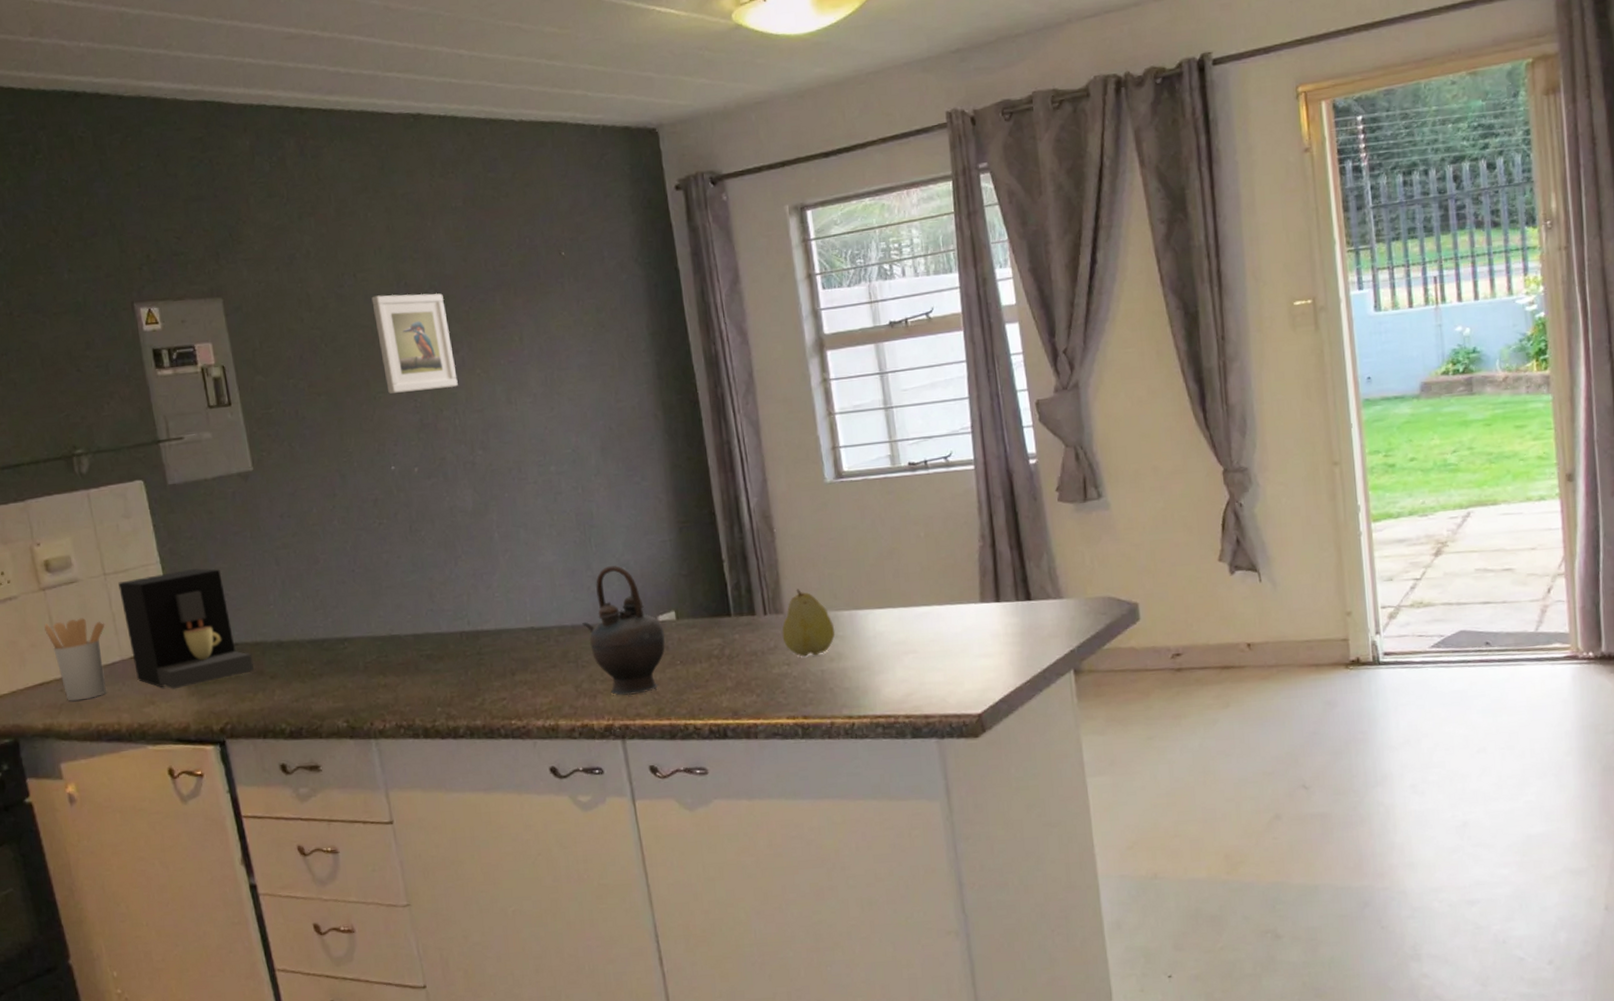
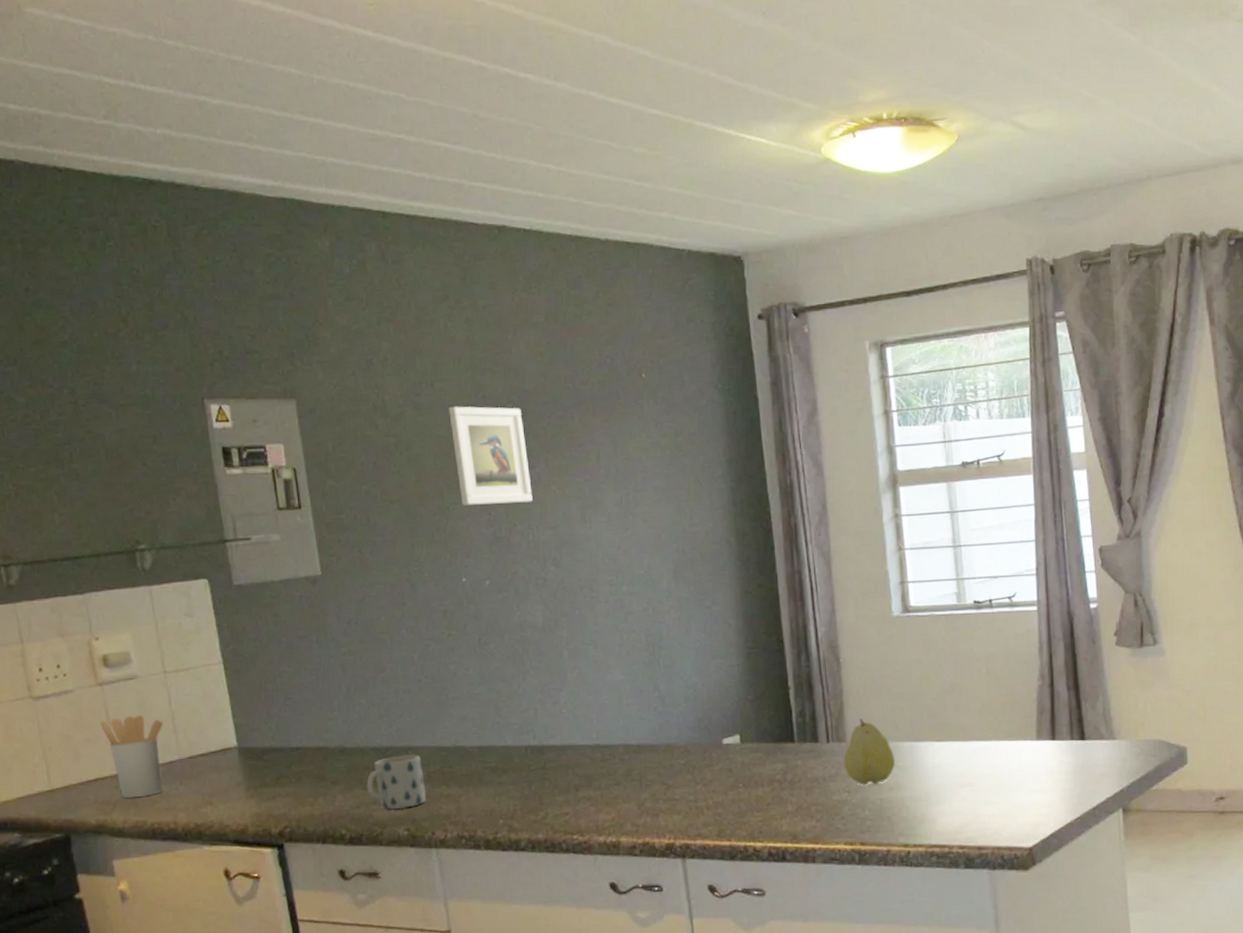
coffee maker: present [118,568,255,690] -> none [179,671,316,791]
mug: none [304,645,364,701] -> present [366,755,426,809]
teapot: present [582,565,665,696] -> none [648,687,729,815]

